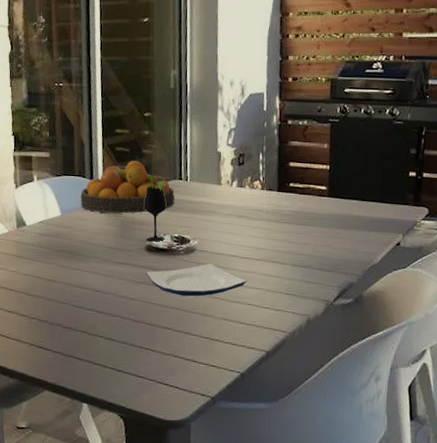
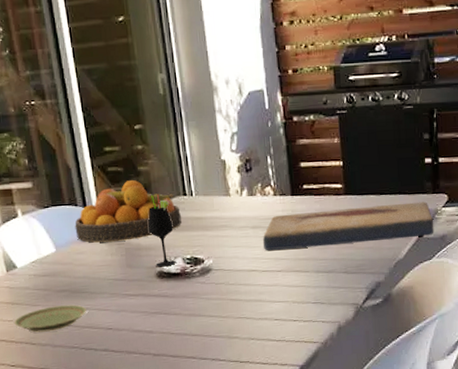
plate: none [16,263,80,286] -> present [14,304,86,333]
plate: present [145,264,247,297] -> none [160,282,271,321]
fish fossil: none [246,208,412,245] -> present [263,201,434,250]

